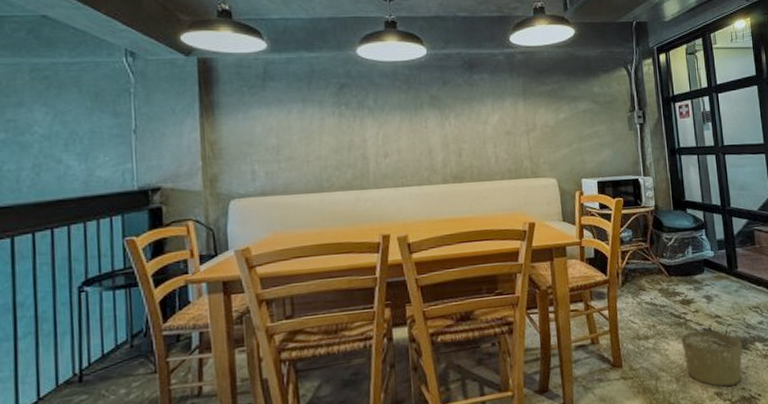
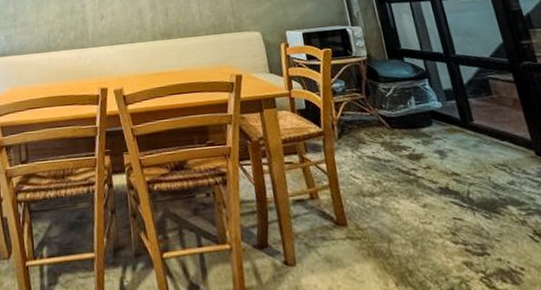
basket: present [681,330,742,387] -> none [413,189,495,256]

